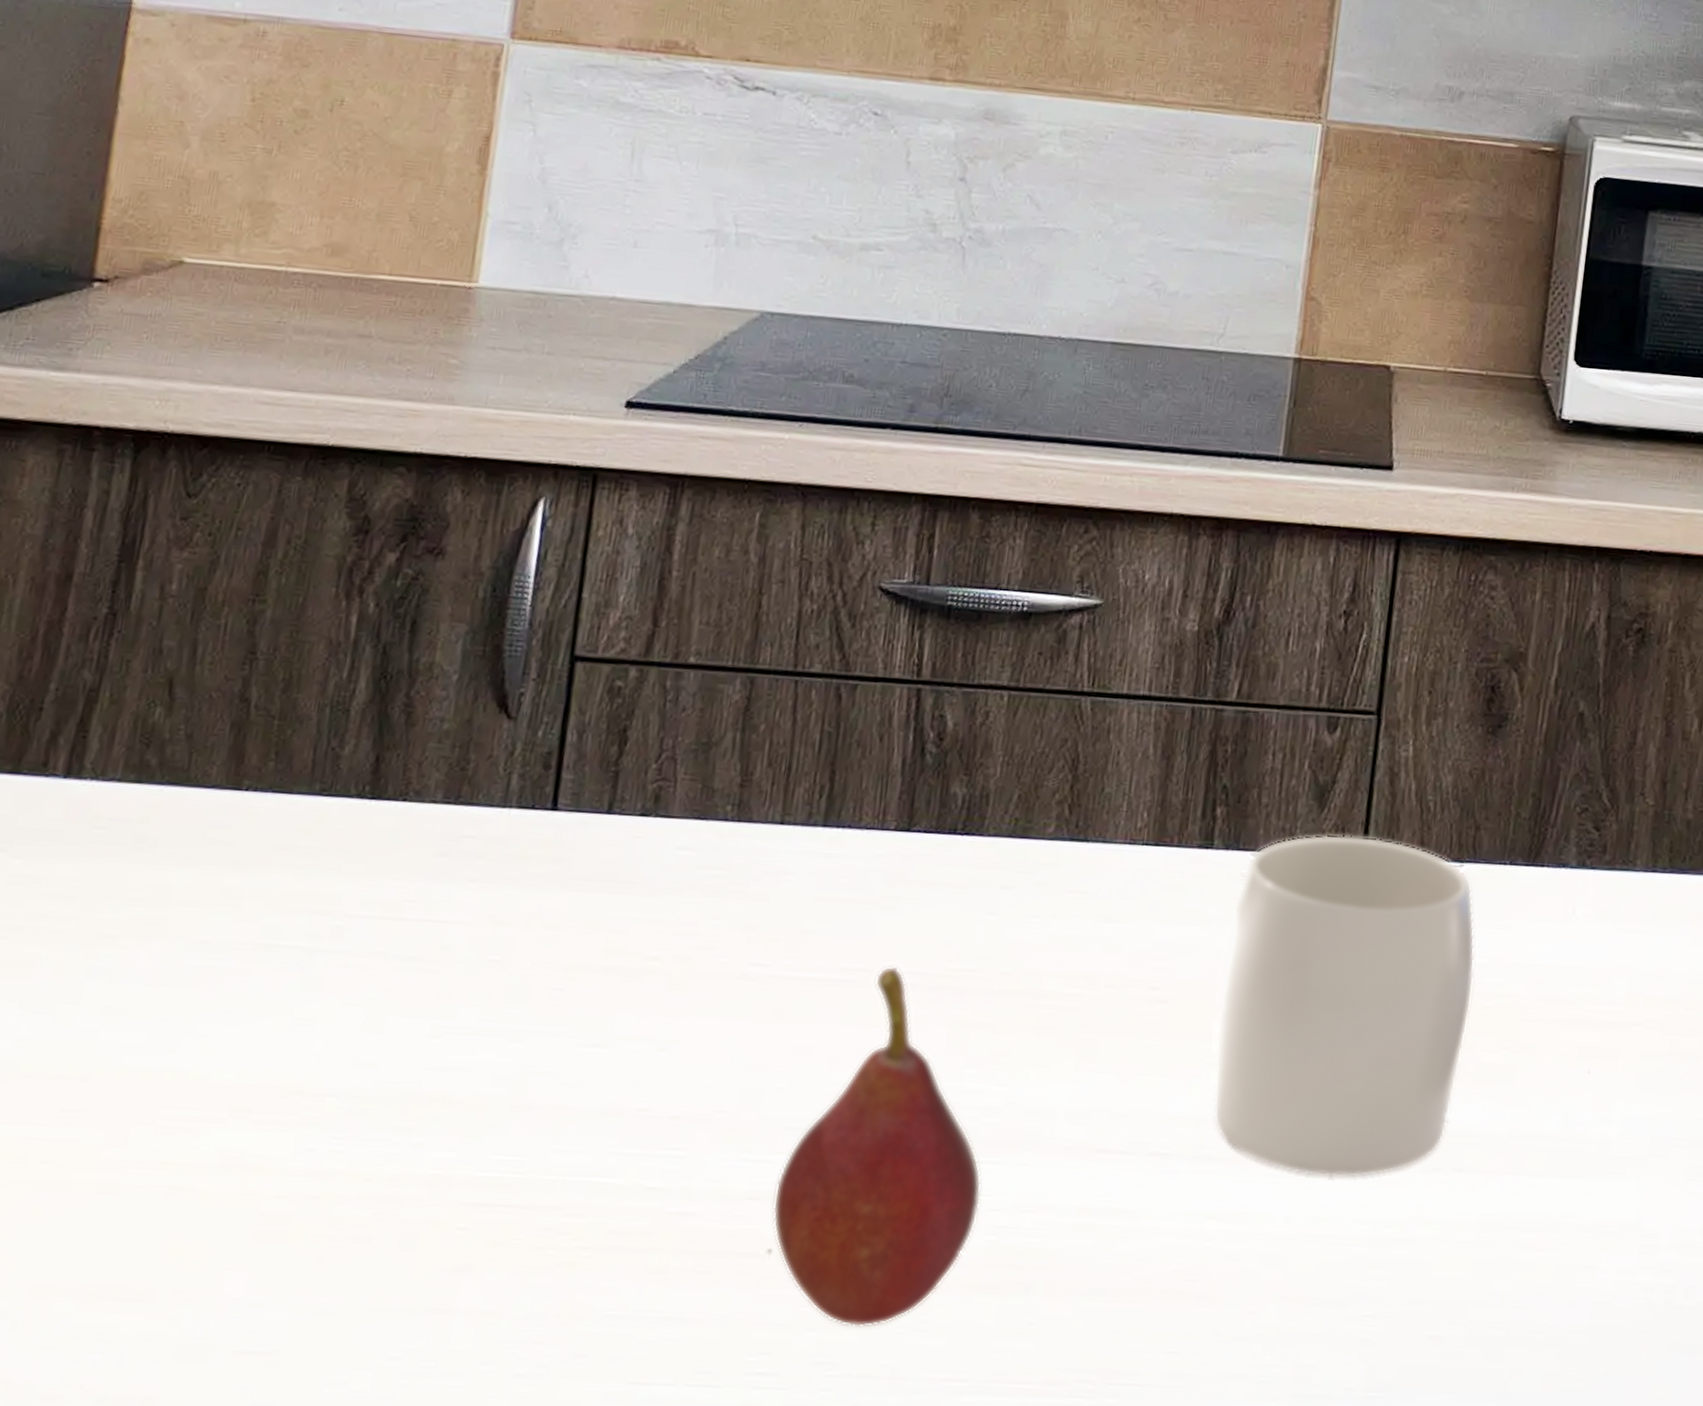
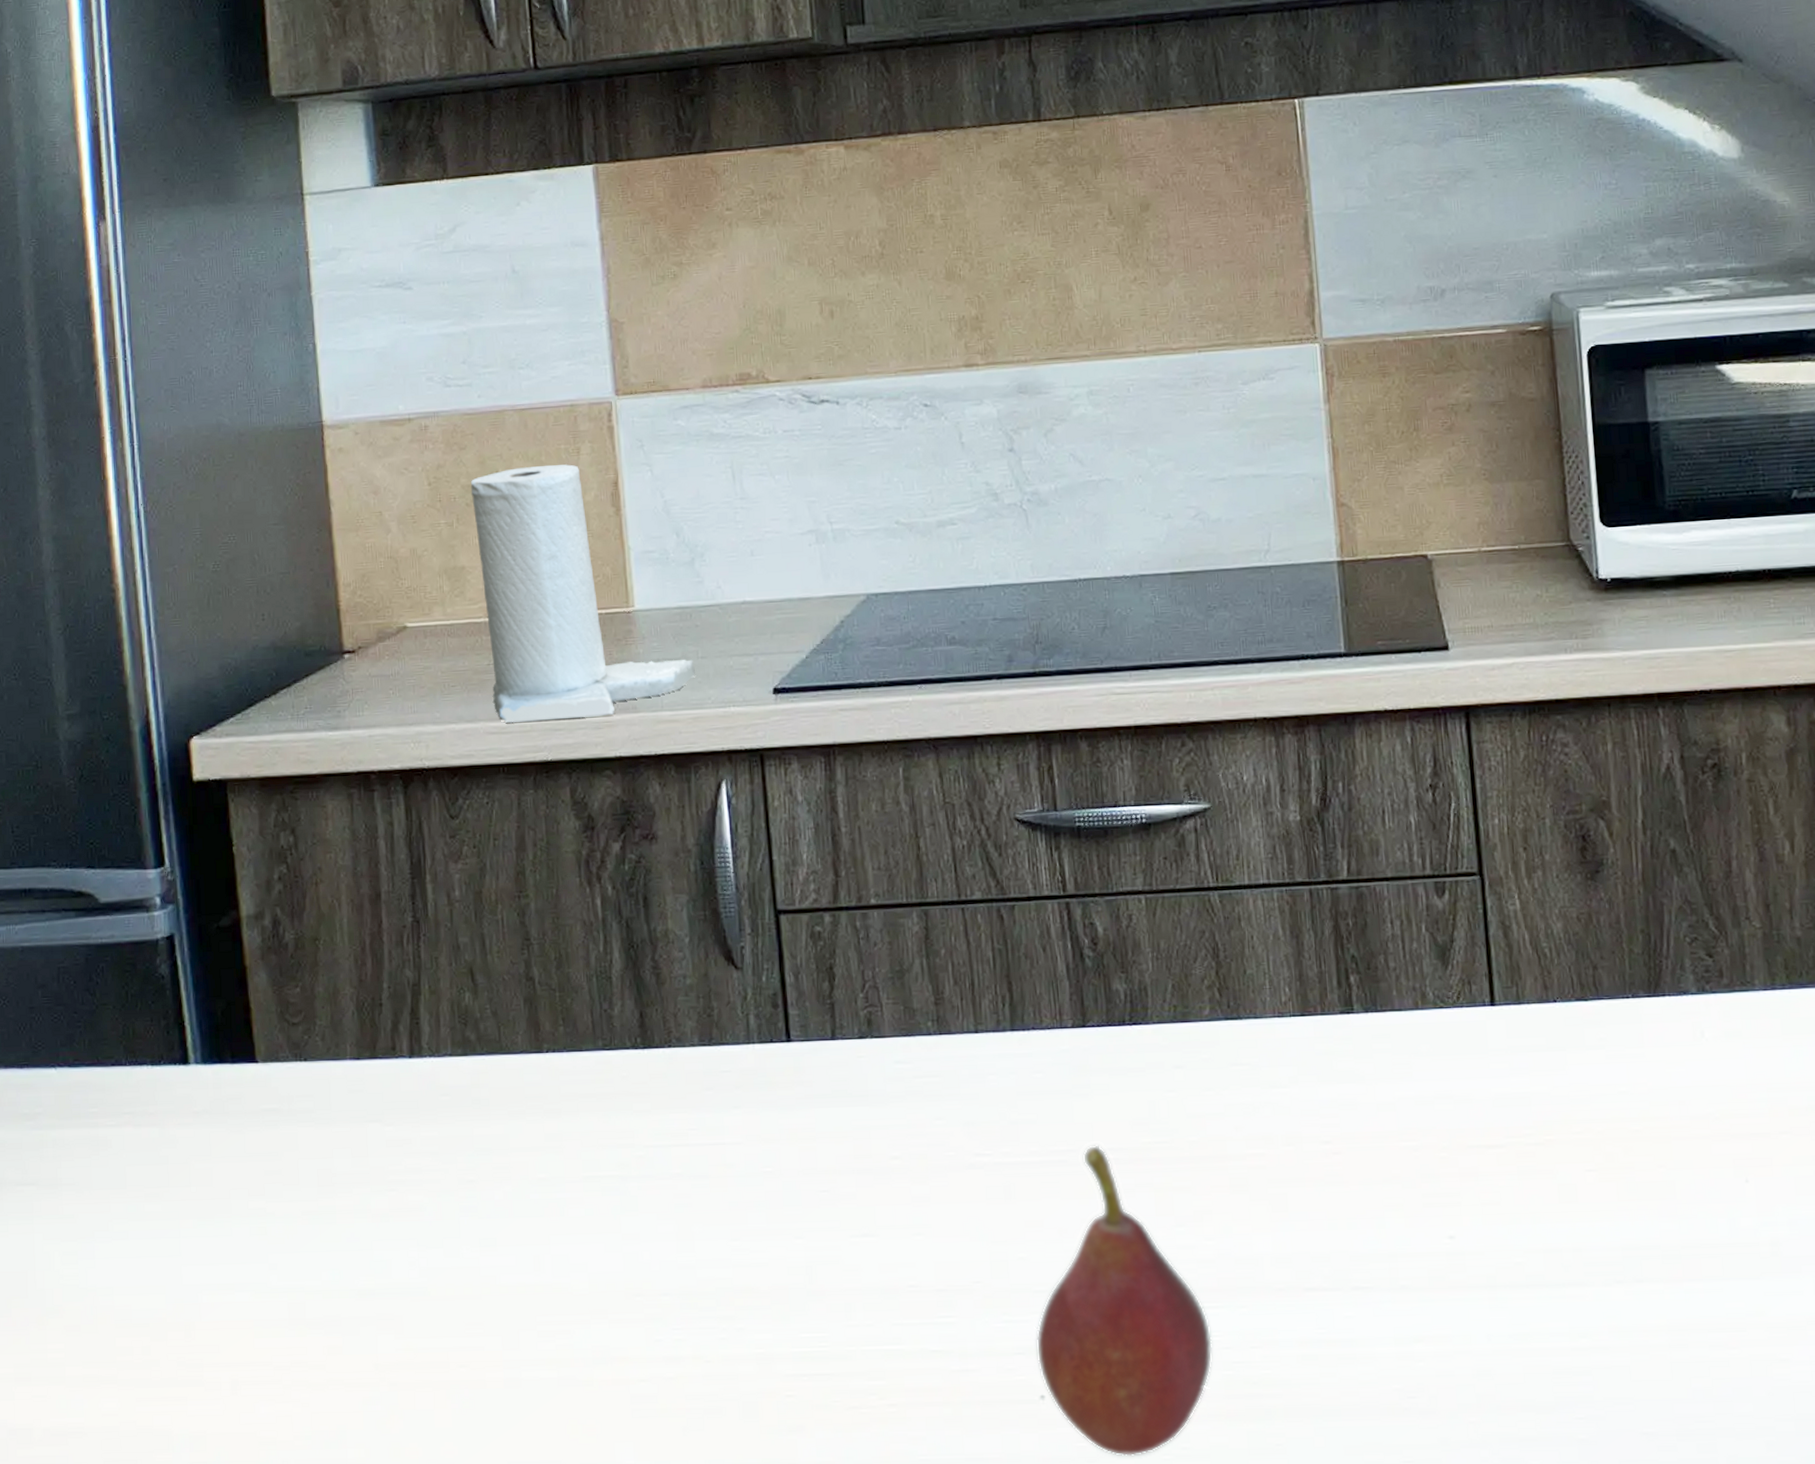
paper towel: none [273,99,537,403] -> present [470,464,695,723]
mug: present [1214,834,1475,1177] -> none [1381,987,1622,1296]

